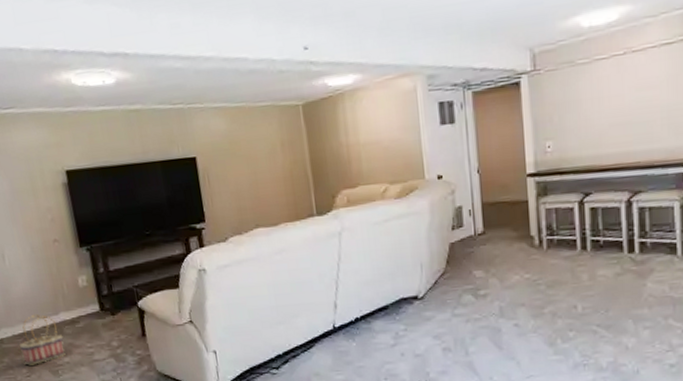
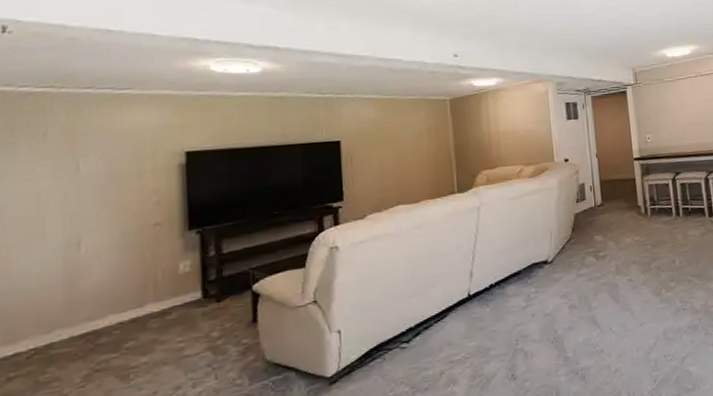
basket: present [19,315,66,365] -> none [76,309,145,373]

